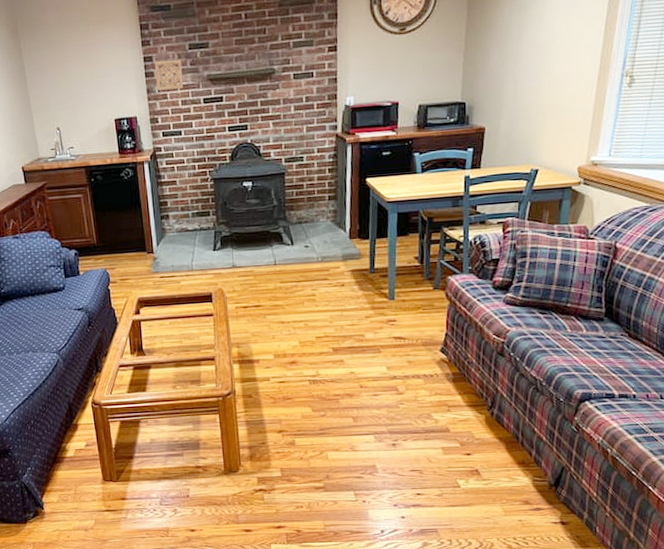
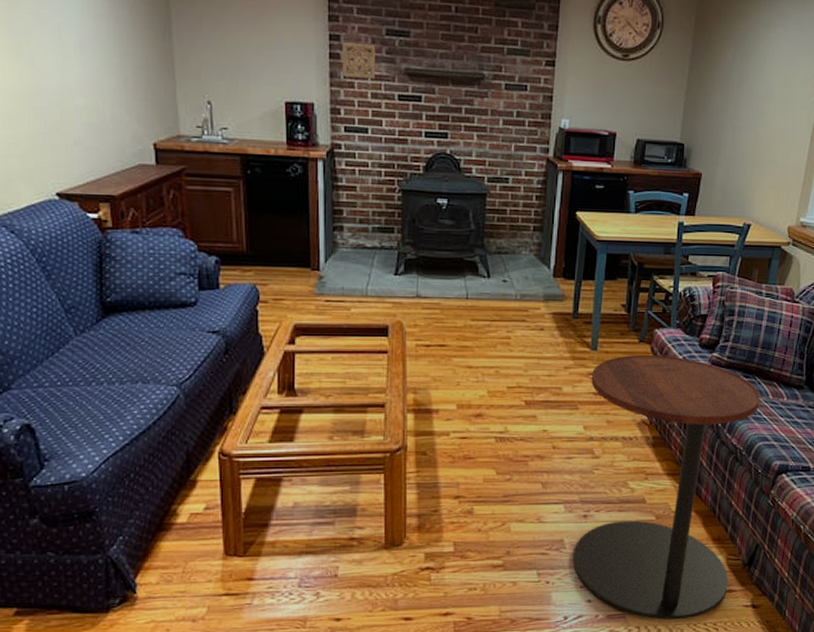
side table: none [385,299,558,535] -> present [572,355,760,620]

